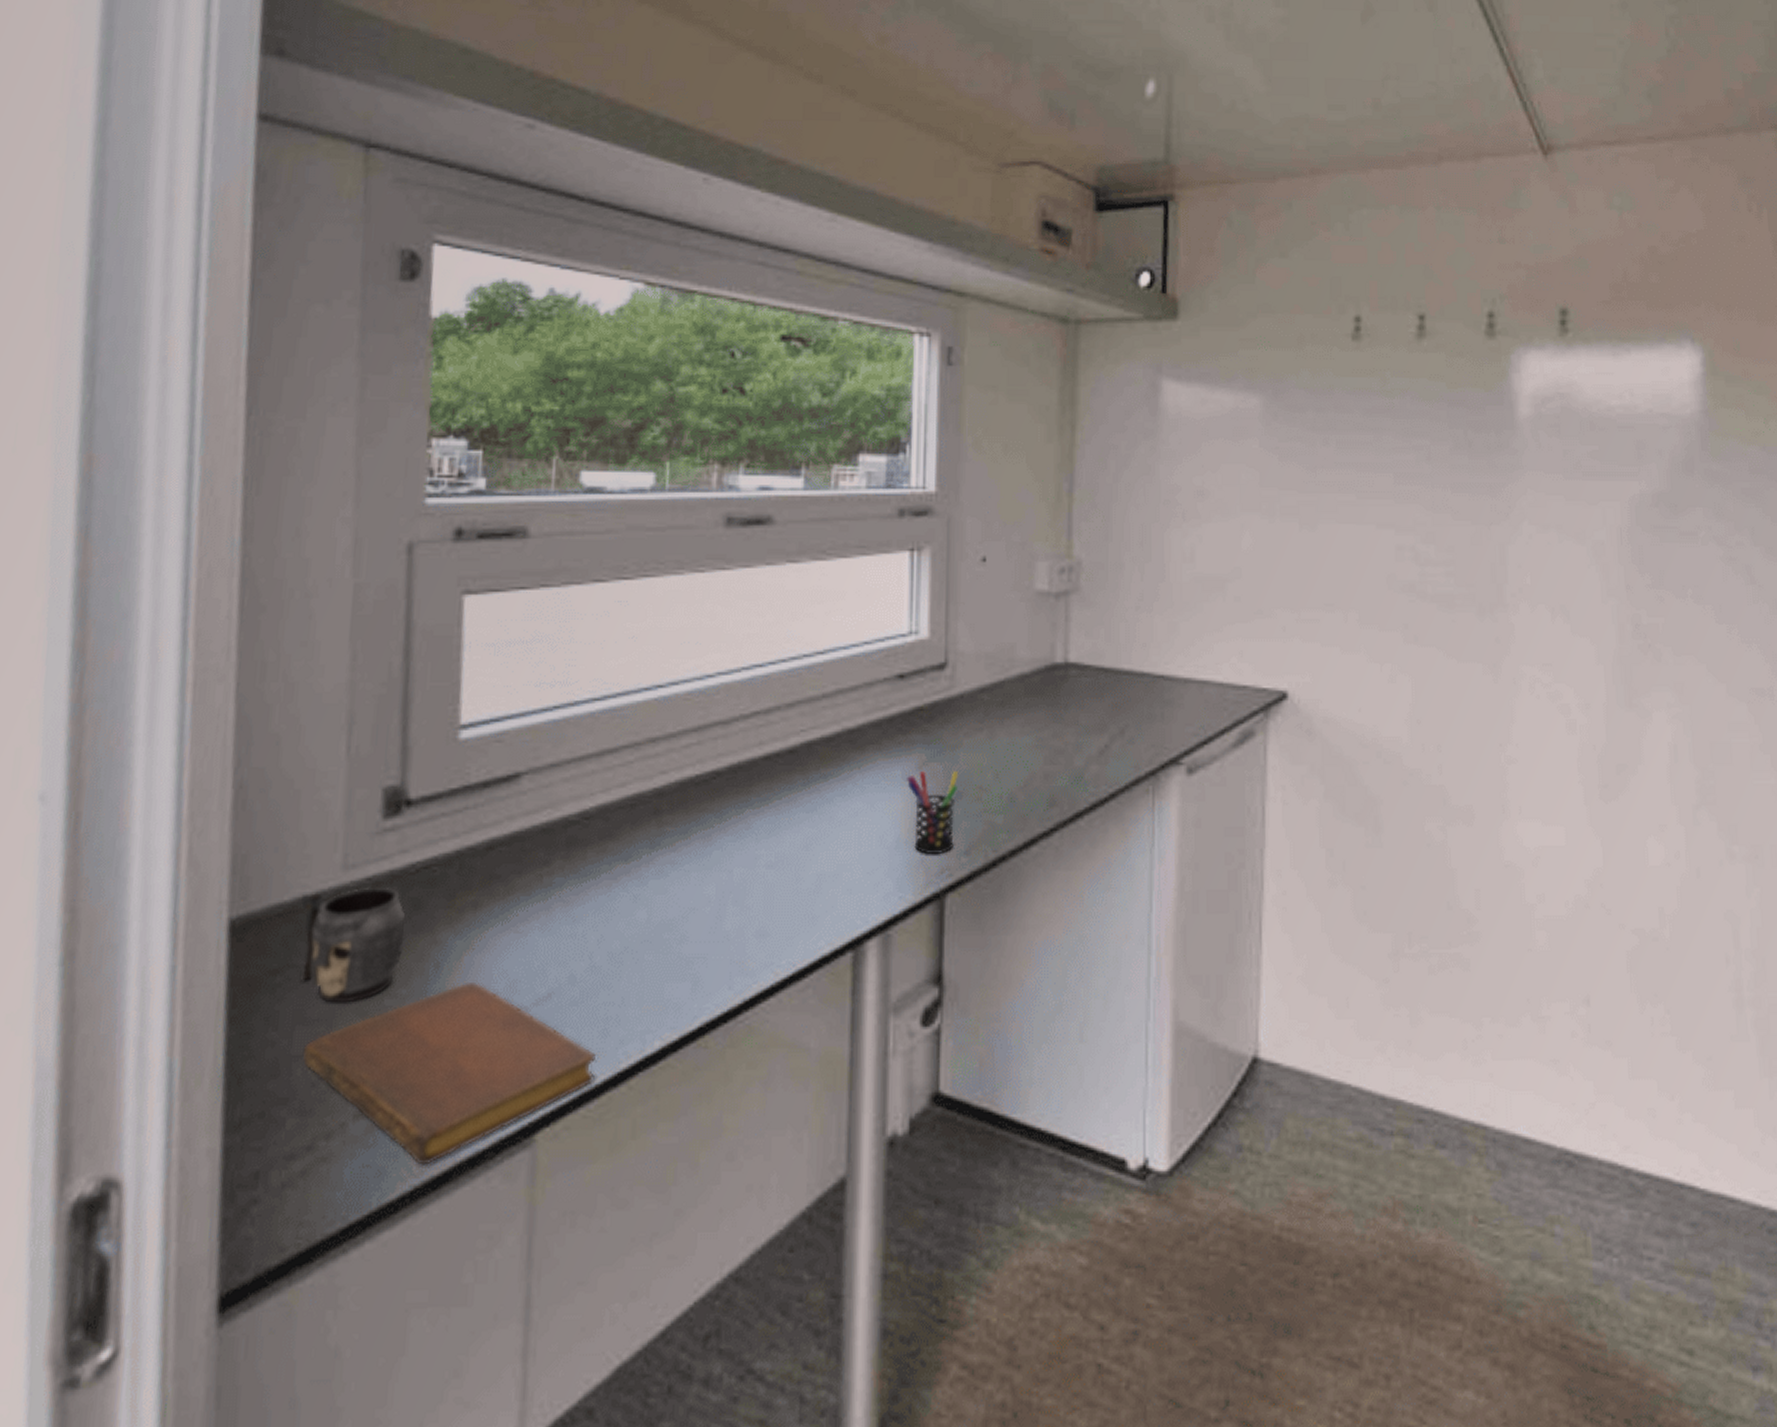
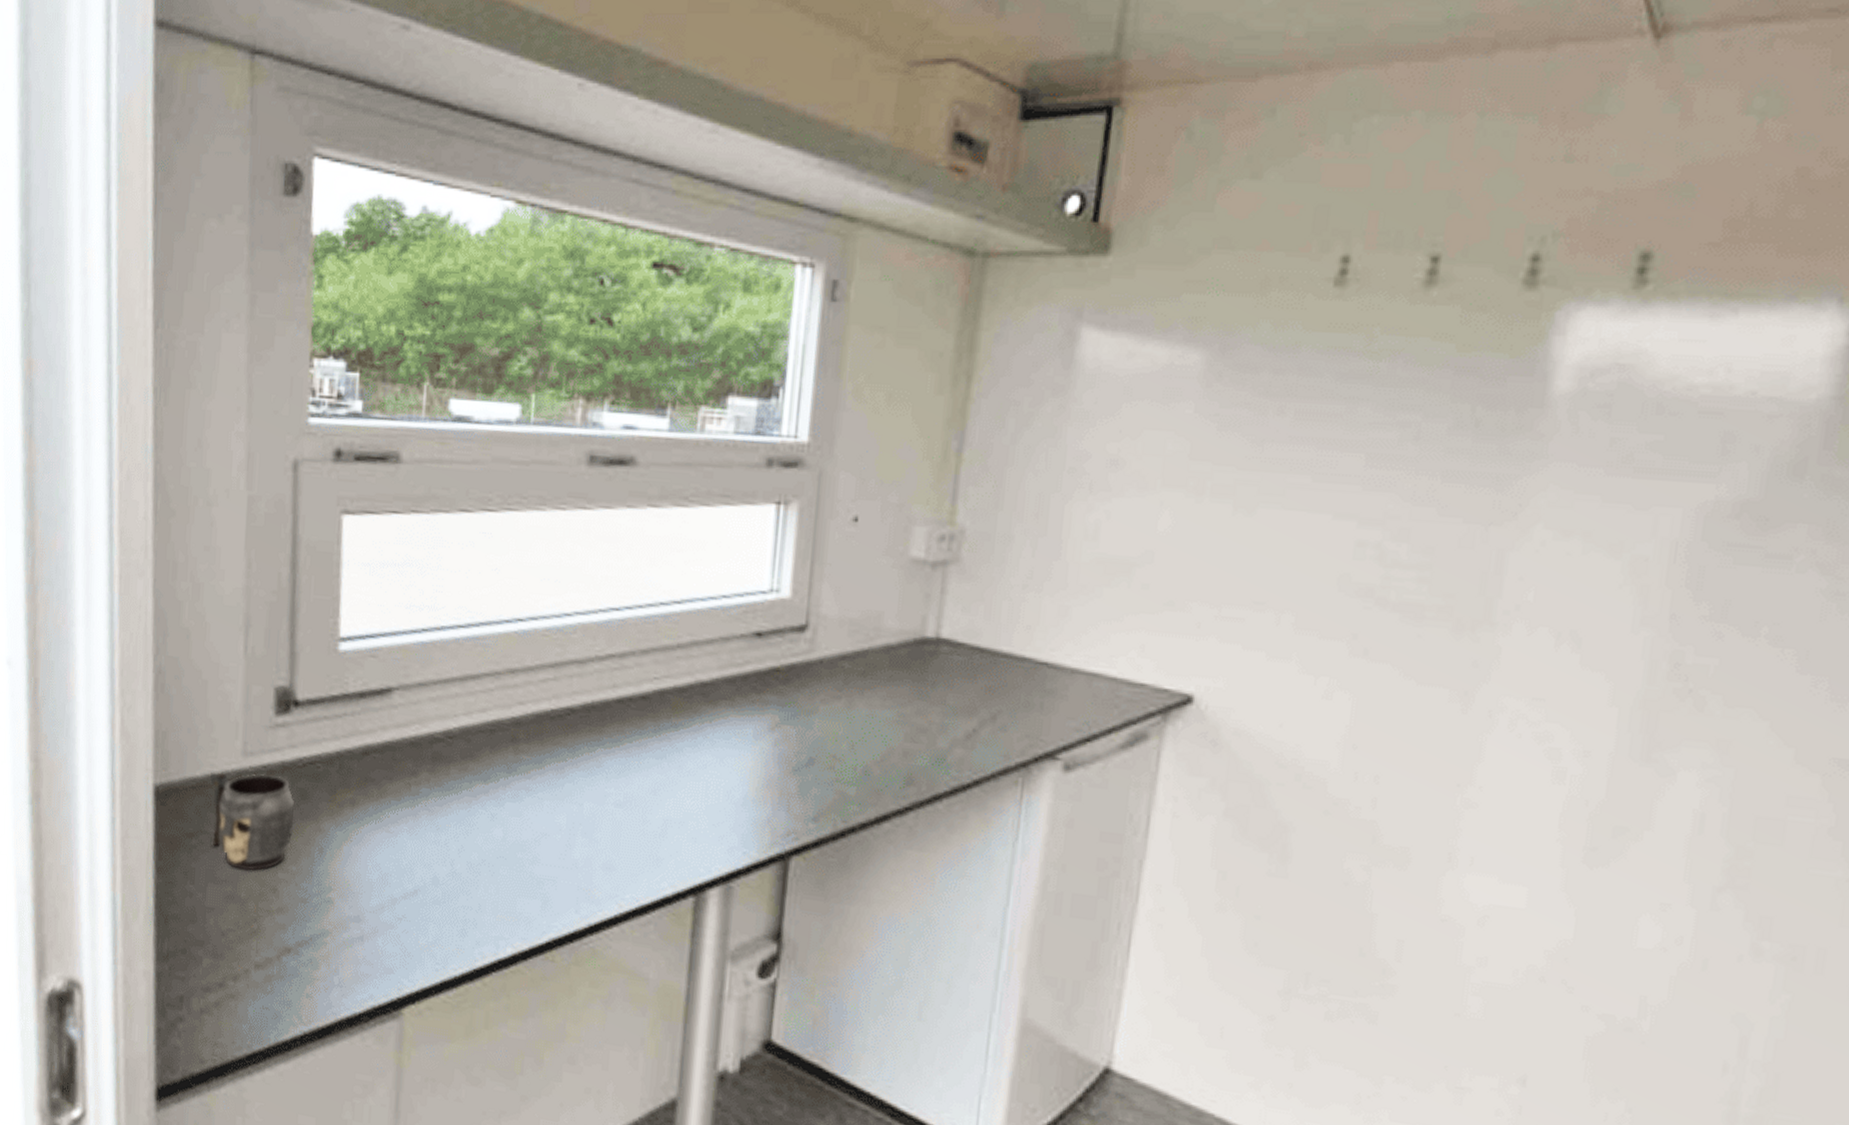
notebook: present [302,981,596,1166] -> none [214,868,455,1017]
pen holder: present [905,771,959,855] -> none [757,732,813,817]

